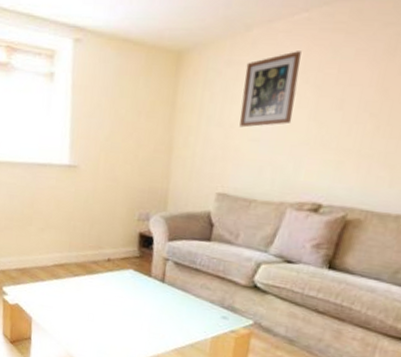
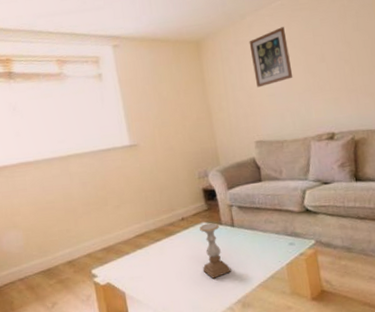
candle holder: none [117,271,149,330] -> present [199,222,232,279]

